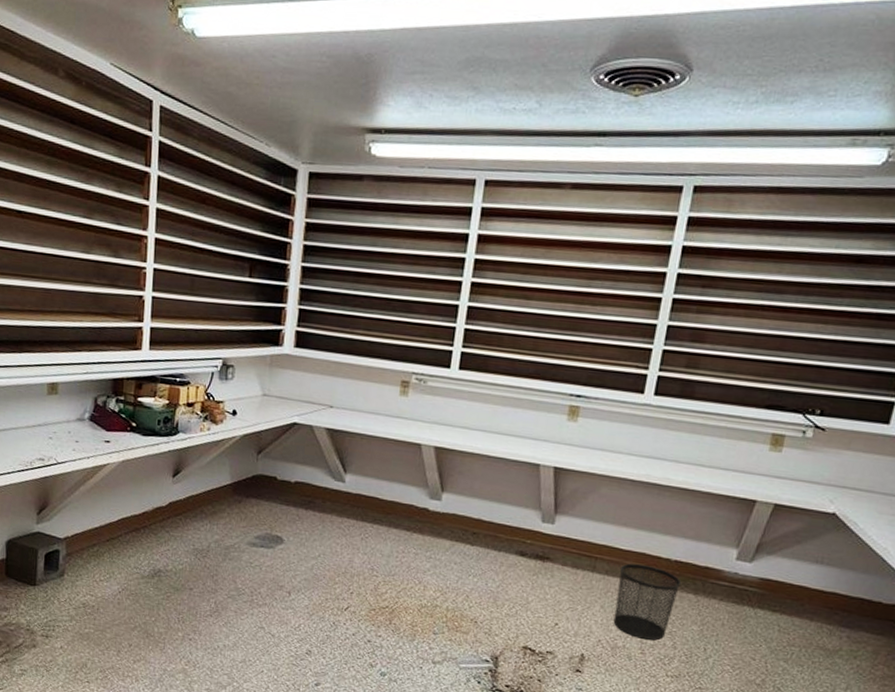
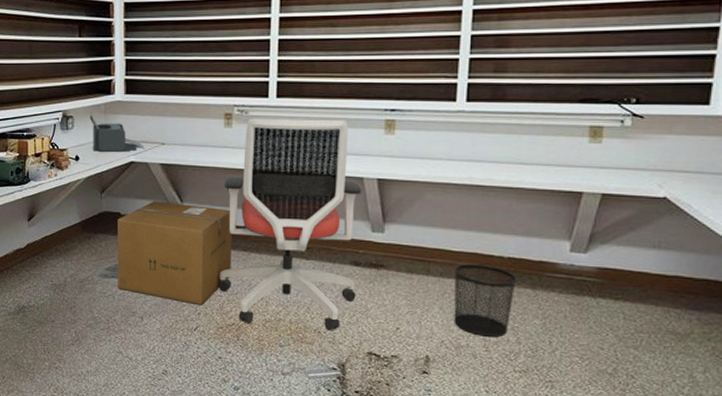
printer: none [252,362,311,413] -> present [89,111,145,153]
box: none [266,468,396,585] -> present [117,201,232,306]
office chair: none [375,388,537,622] -> present [218,118,362,331]

